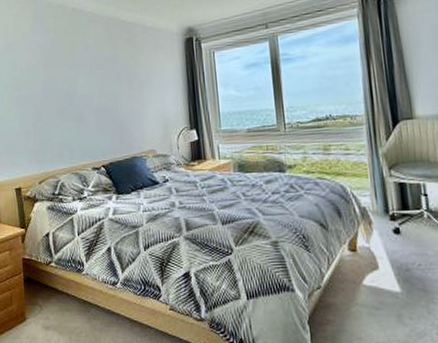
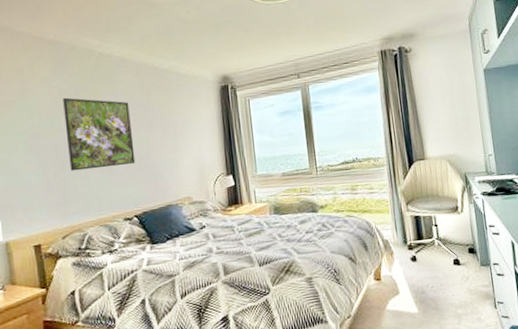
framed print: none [41,51,104,121] -> present [63,97,136,171]

